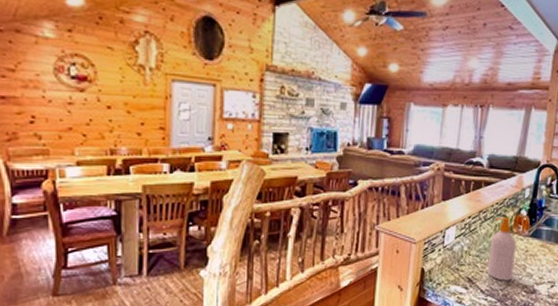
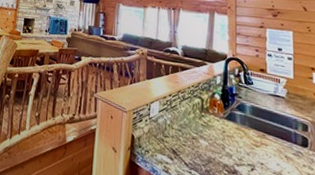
soap bottle: present [487,217,517,281] -> none [190,98,213,158]

